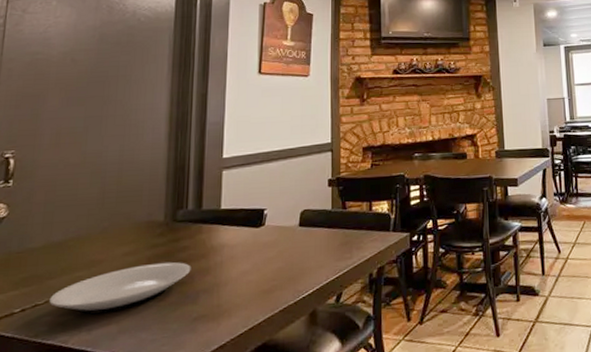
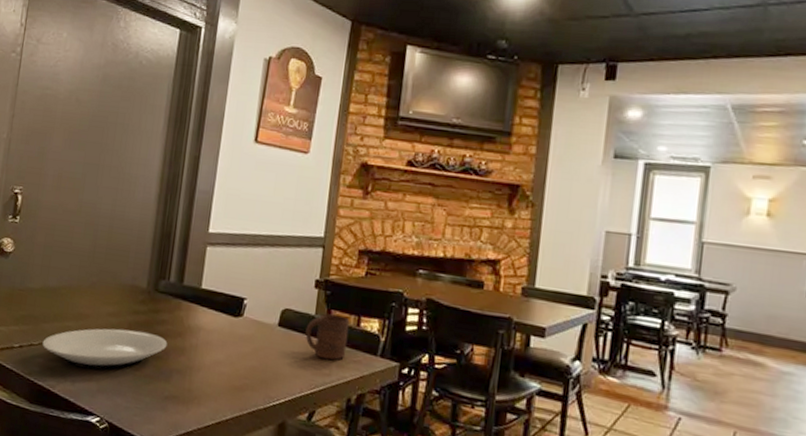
cup: none [325,204,363,246] -> present [305,314,350,360]

